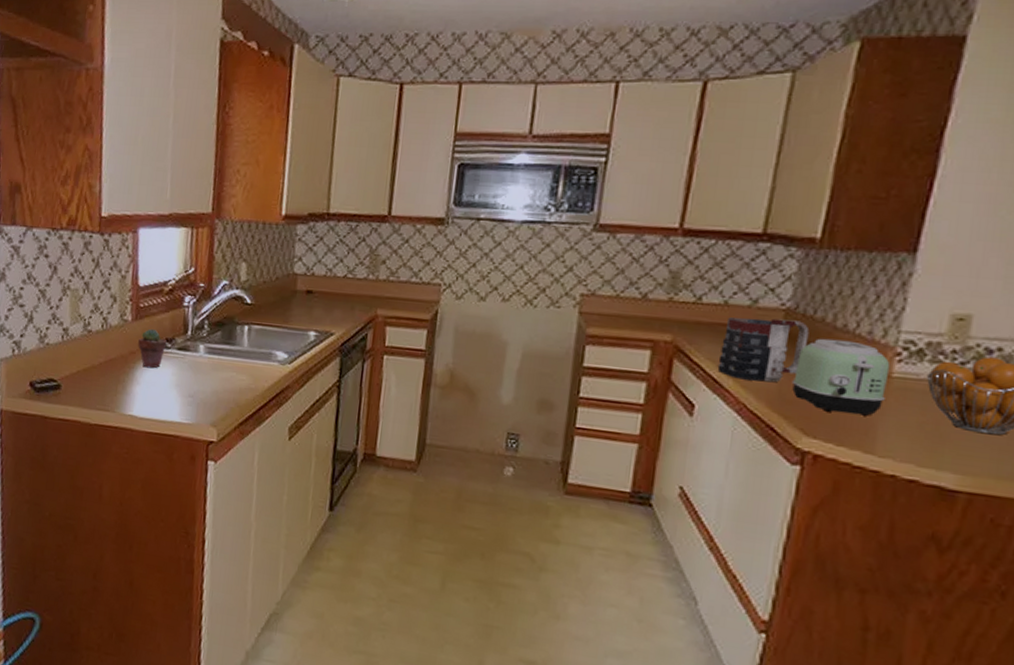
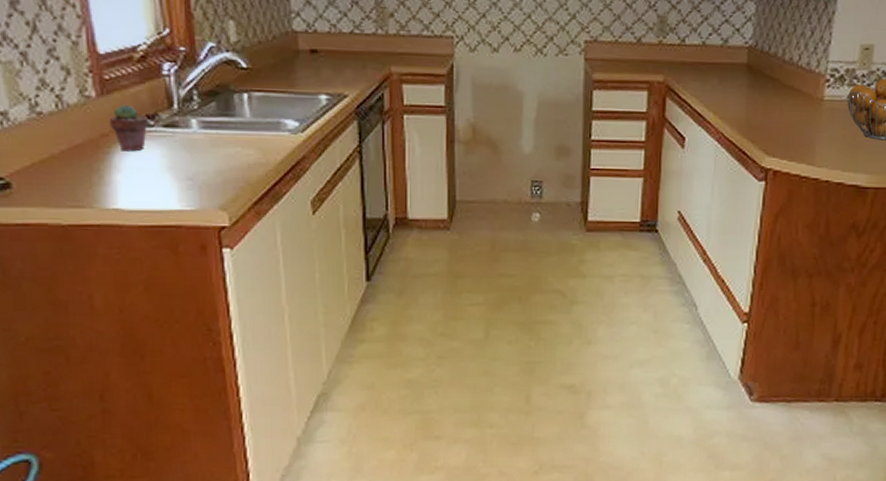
mug: present [717,317,810,382] -> none [700,56,766,112]
toaster: present [791,338,891,416] -> none [756,71,823,134]

